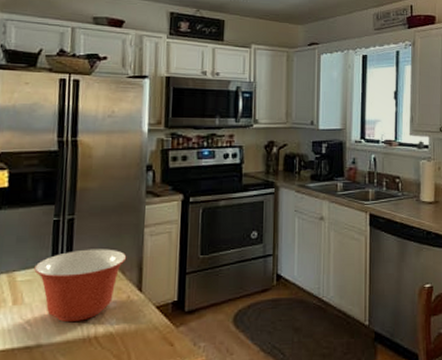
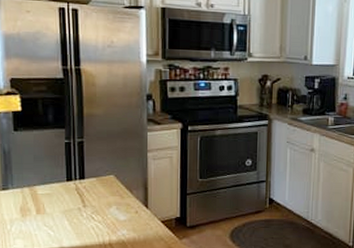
mixing bowl: present [34,249,127,323] -> none [52,169,133,231]

